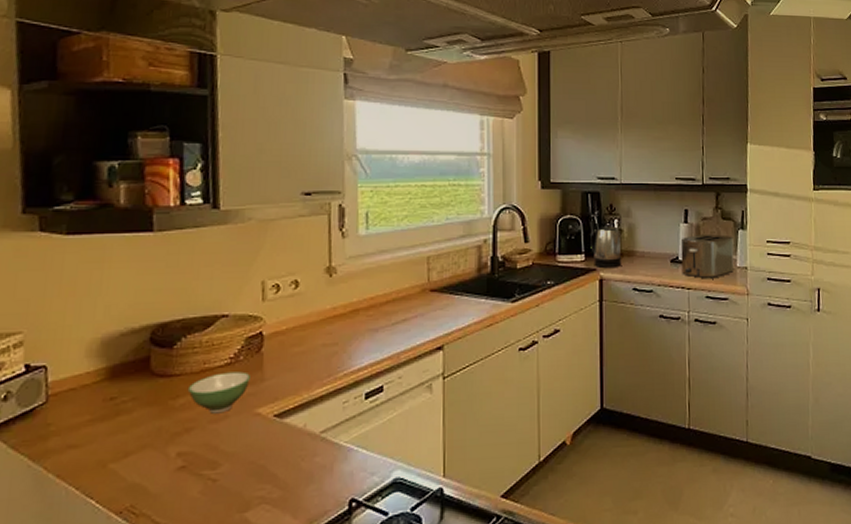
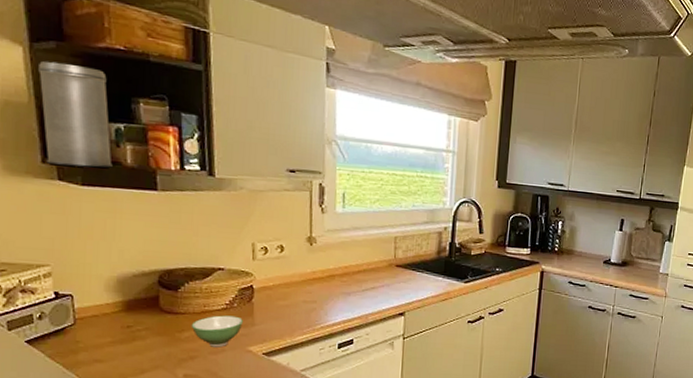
canister: none [25,102,103,214] -> present [37,61,112,168]
kettle: present [590,226,621,269] -> none [536,226,563,263]
toaster: present [681,234,734,279] -> none [612,242,660,281]

